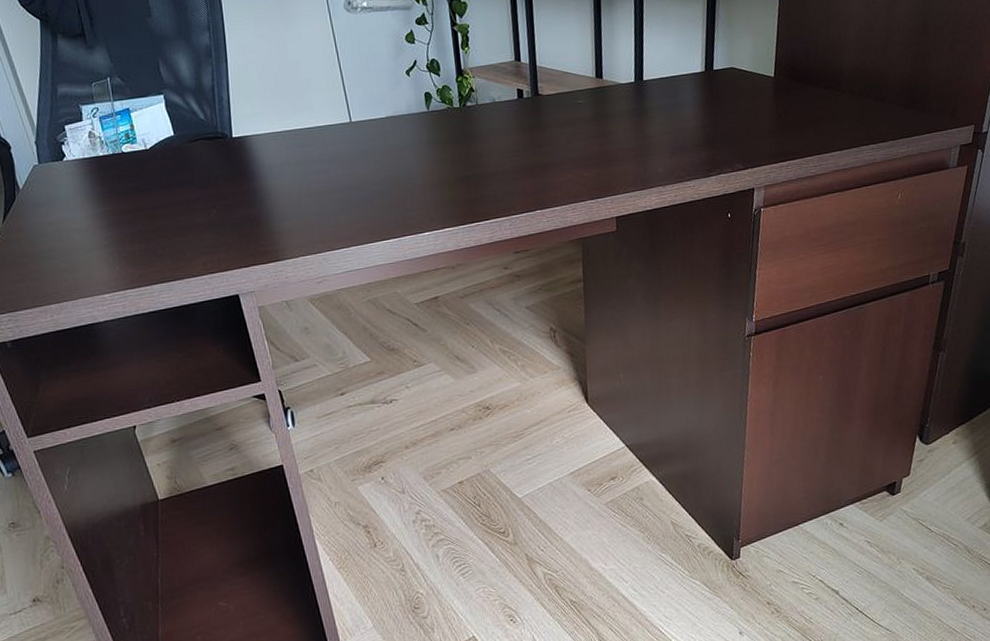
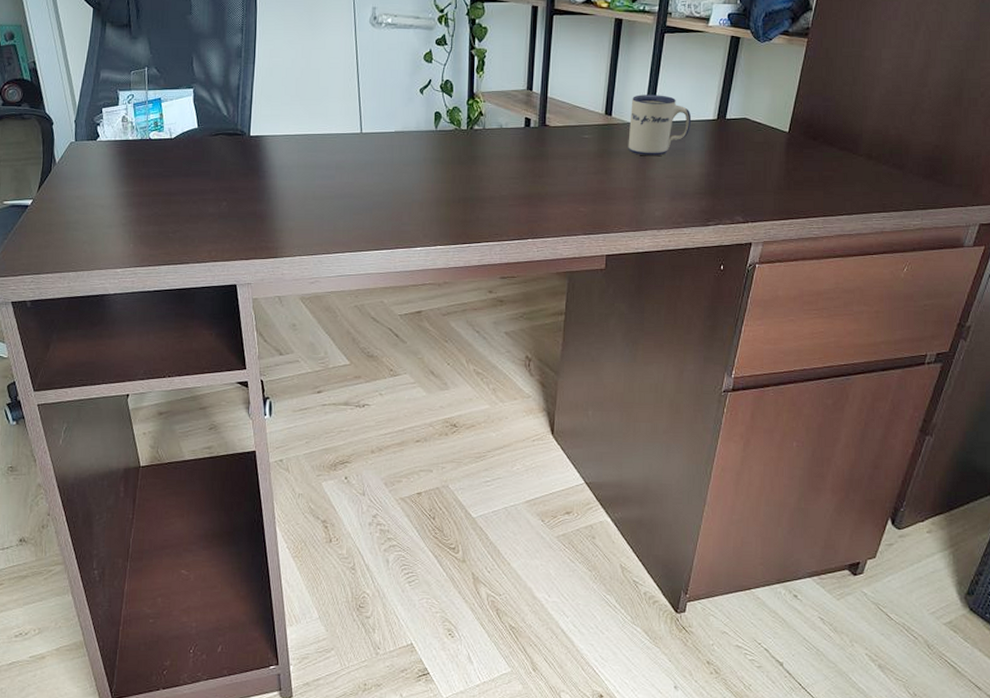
mug: none [620,53,681,115] -> present [628,94,692,157]

